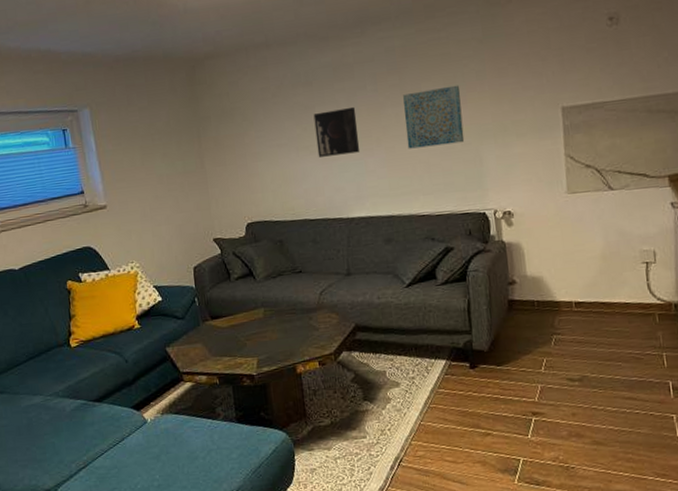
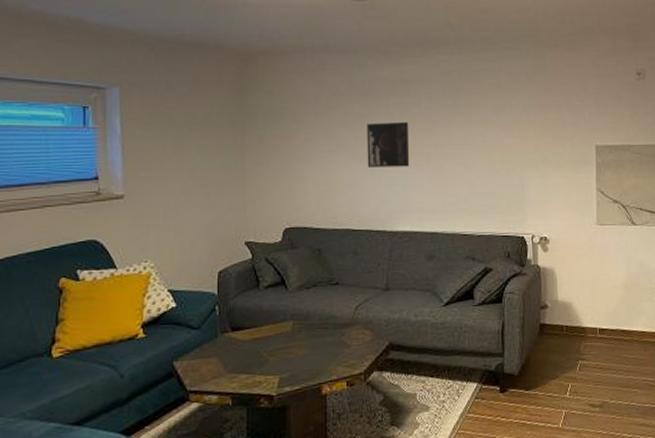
wall art: present [403,85,465,149] -> none [455,113,509,169]

